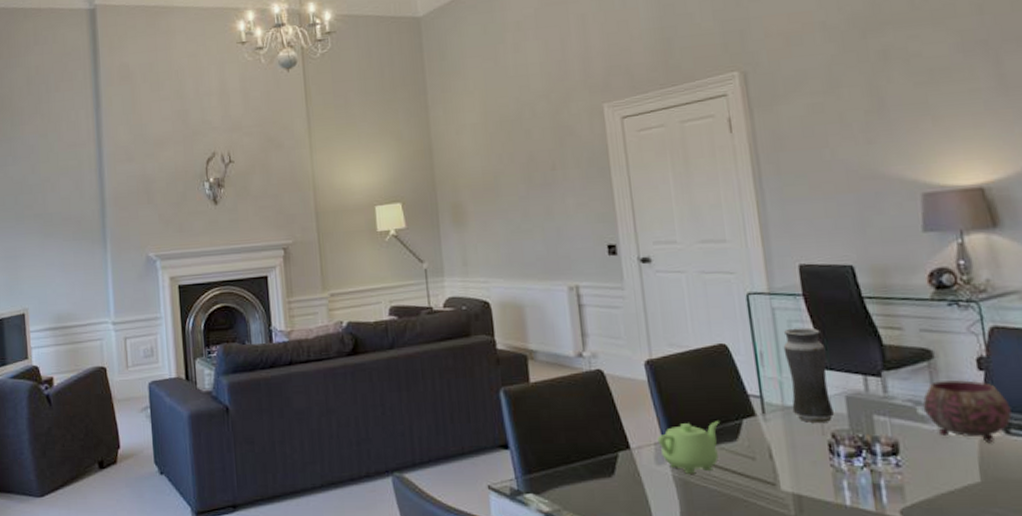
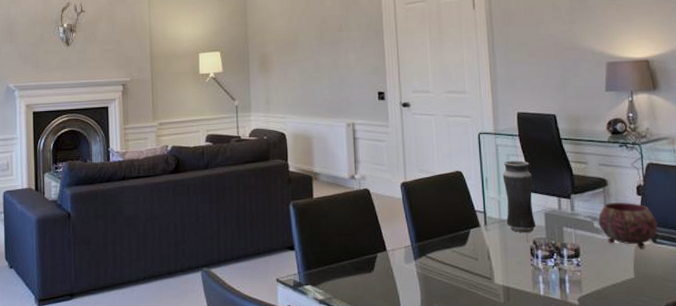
teapot: present [657,421,719,474] -> none [407,230,453,271]

